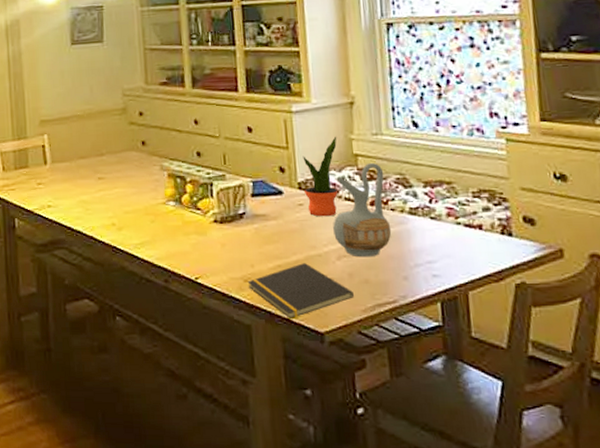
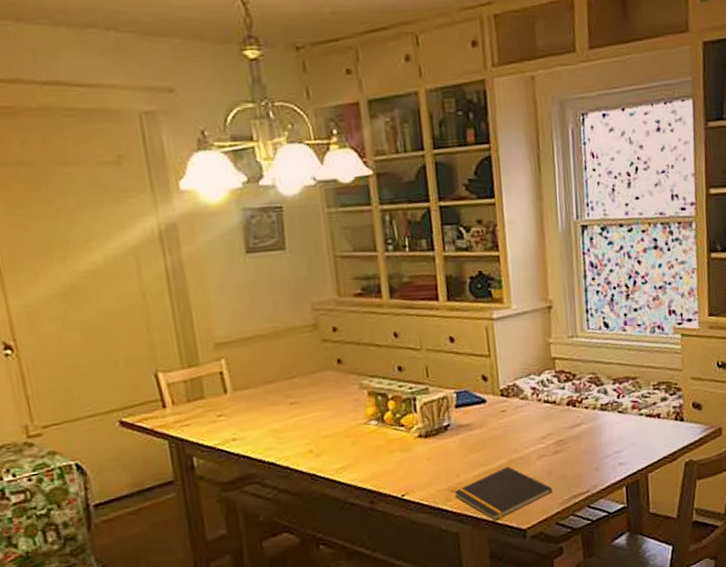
potted plant: present [302,136,338,217] -> none [504,340,538,421]
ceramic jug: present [333,163,392,258] -> none [533,365,585,455]

